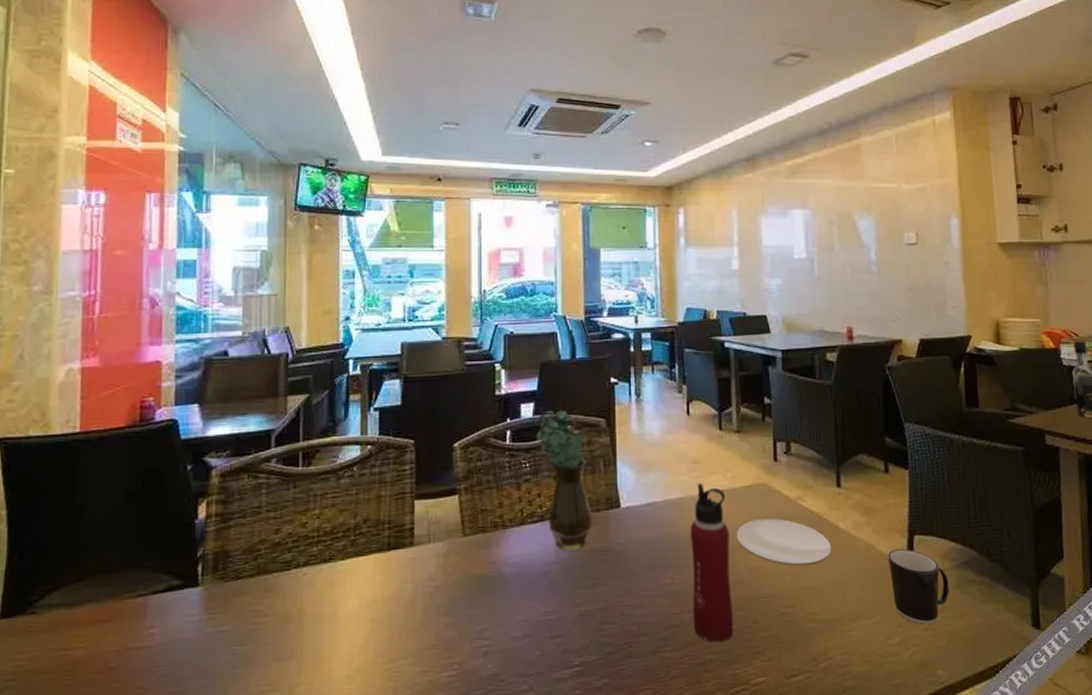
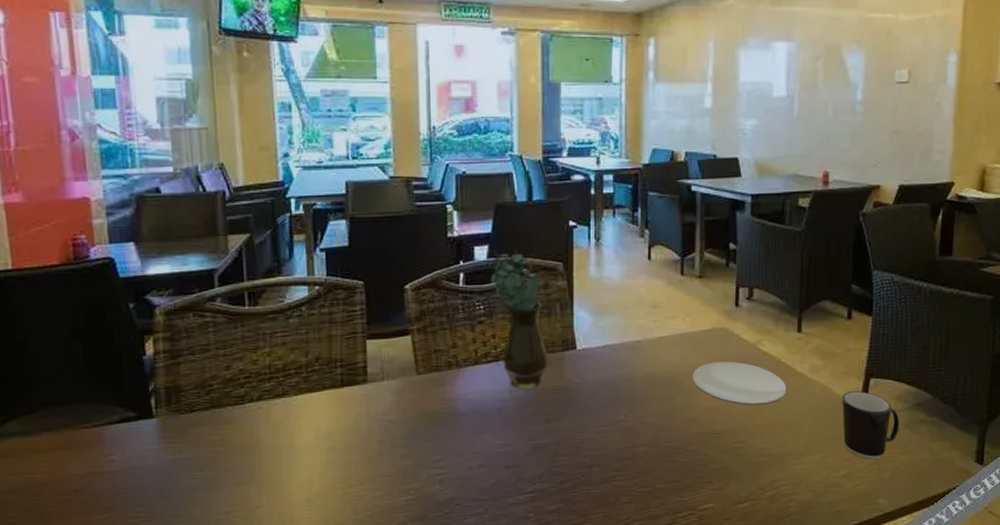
water bottle: present [690,482,734,643] -> none [645,326,685,474]

